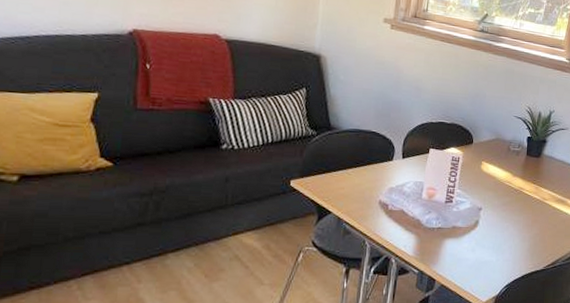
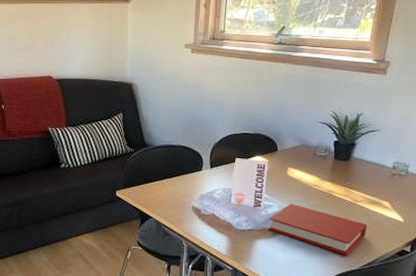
book: none [458,200,553,256] -> present [268,203,367,256]

